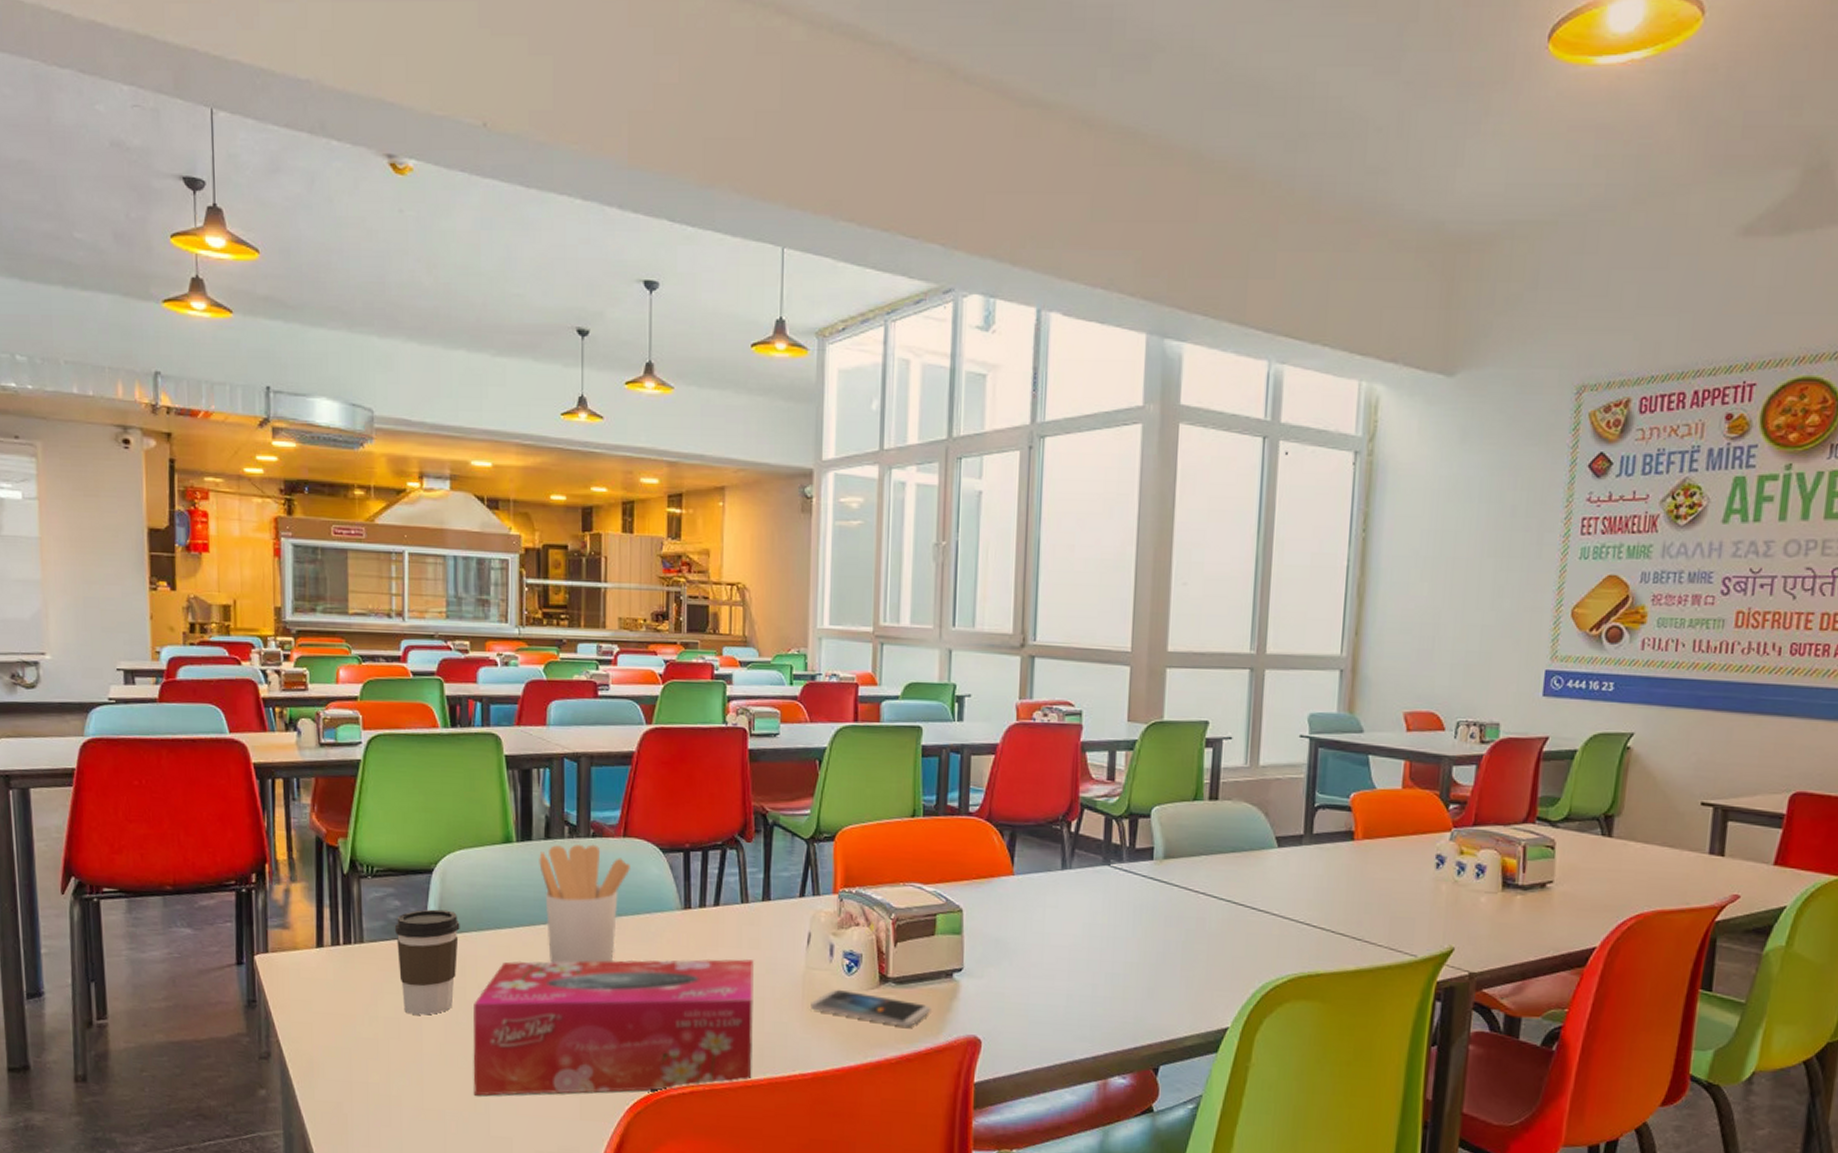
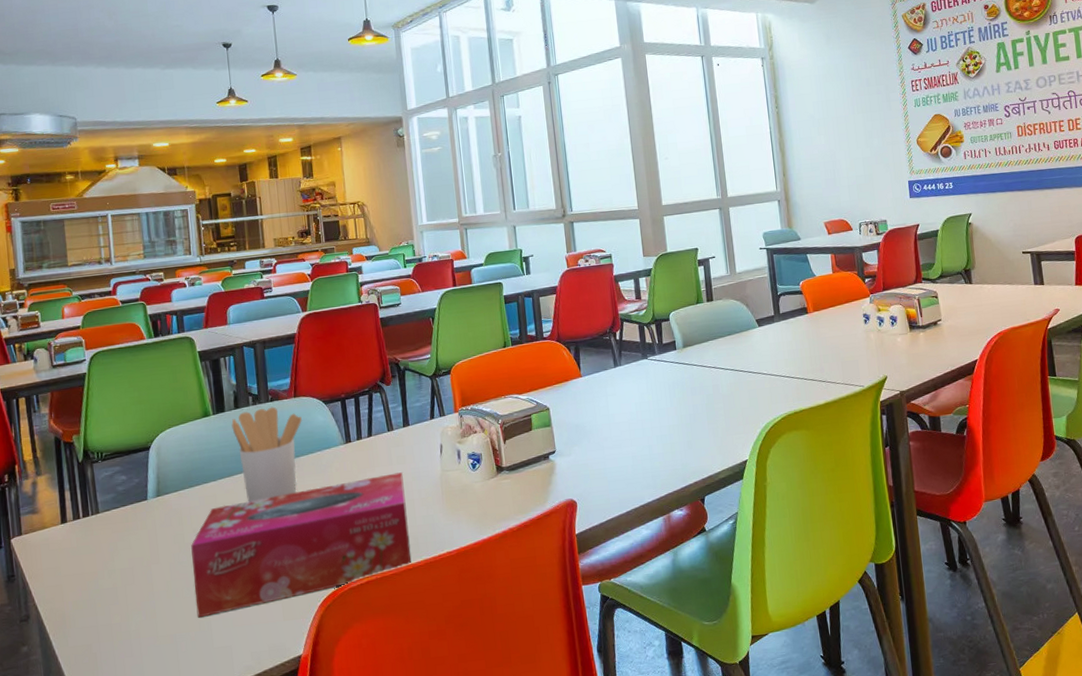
coffee cup: present [394,909,460,1015] -> none [123,476,175,563]
smartphone: present [810,989,932,1027] -> none [448,482,537,503]

